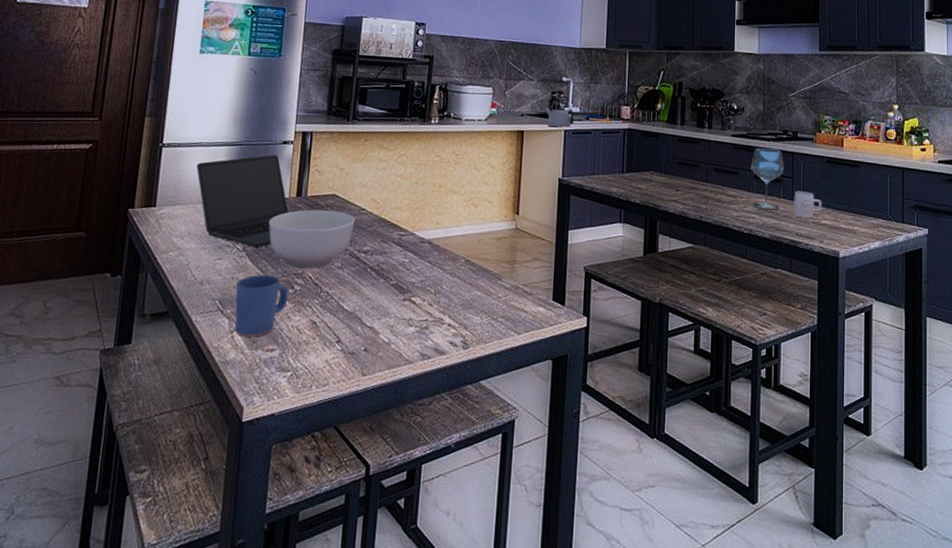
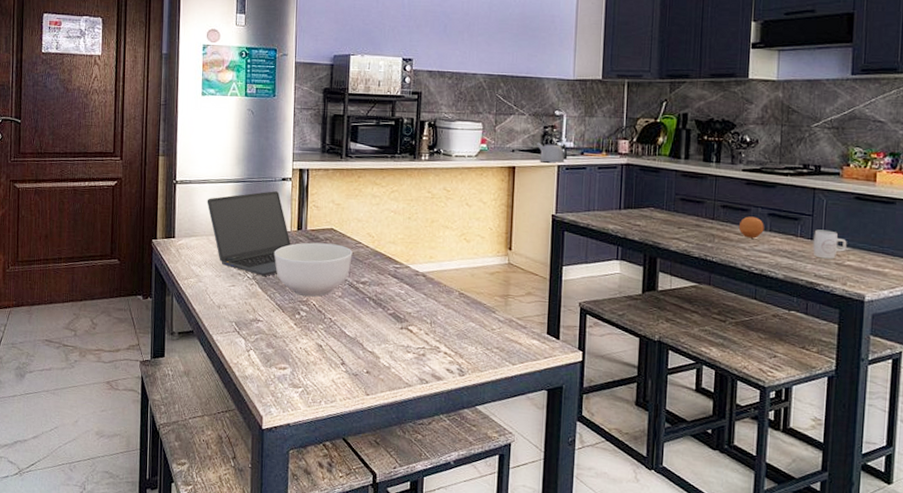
mug: present [234,274,289,337] -> none [249,301,296,356]
fruit: none [729,179,752,200] -> present [738,216,764,239]
wine glass: present [751,148,785,211] -> none [764,184,804,250]

